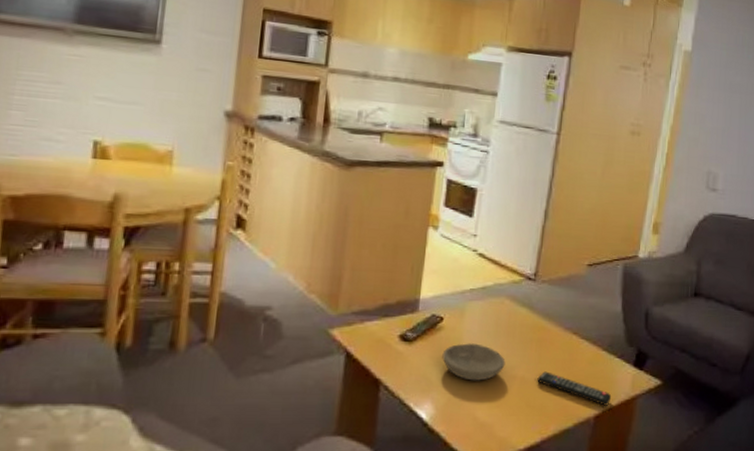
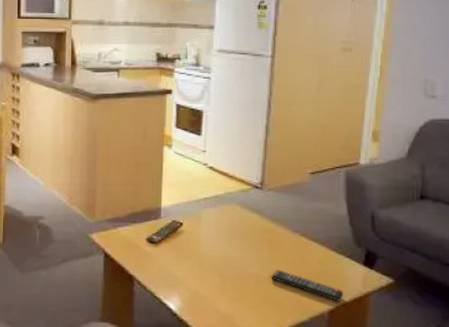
bowl: present [442,343,506,381] -> none [184,245,241,278]

